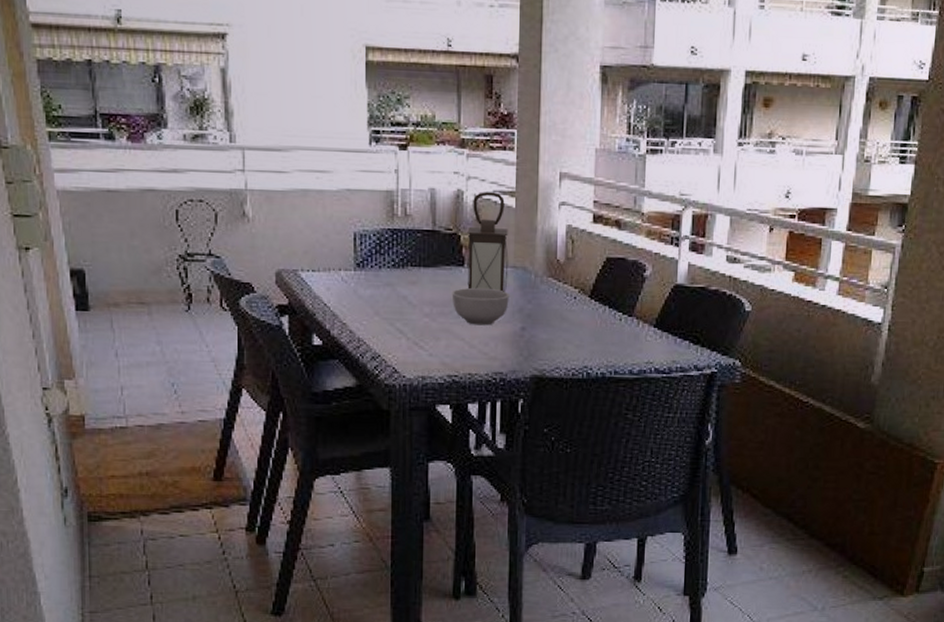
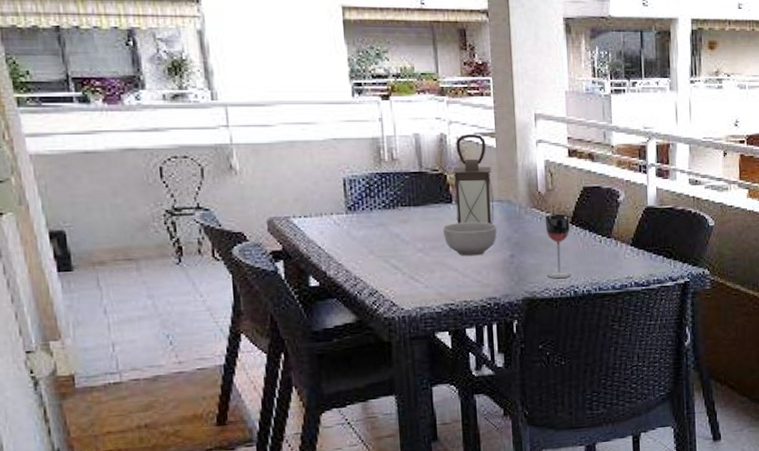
wineglass: none [559,286,590,358] -> present [544,214,571,279]

